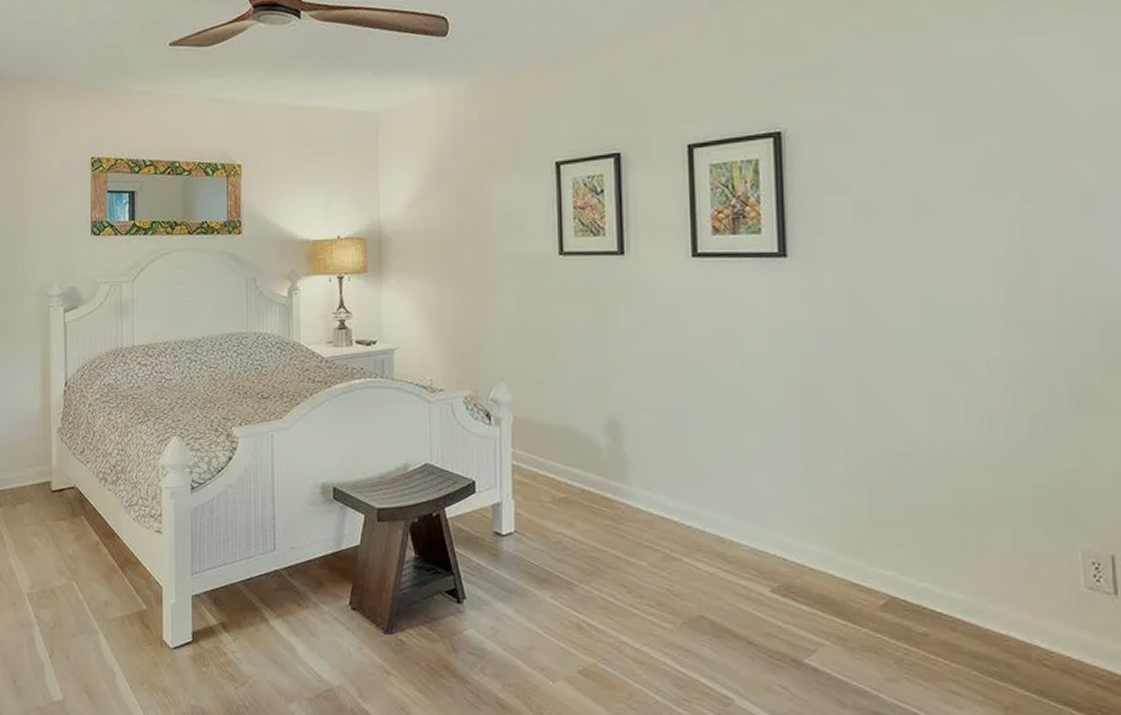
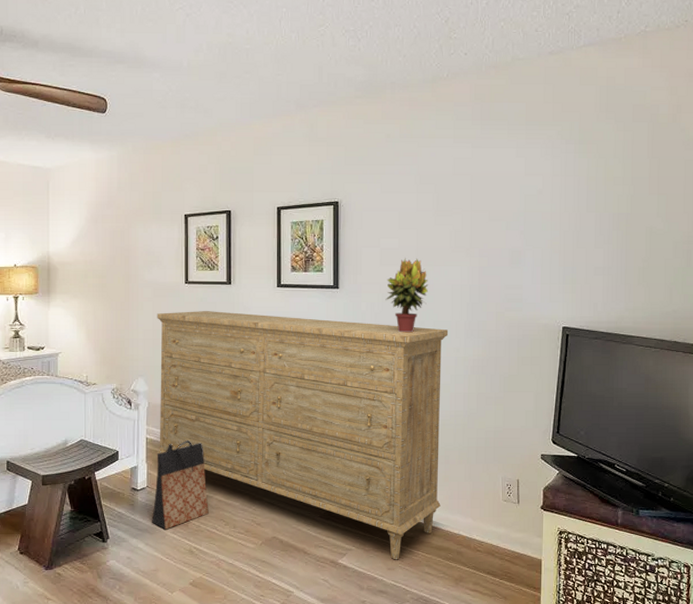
dresser: none [522,292,973,668] -> present [157,311,449,560]
bag: none [523,470,603,593] -> present [152,440,209,530]
potted plant: none [863,209,934,321] -> present [385,258,428,333]

